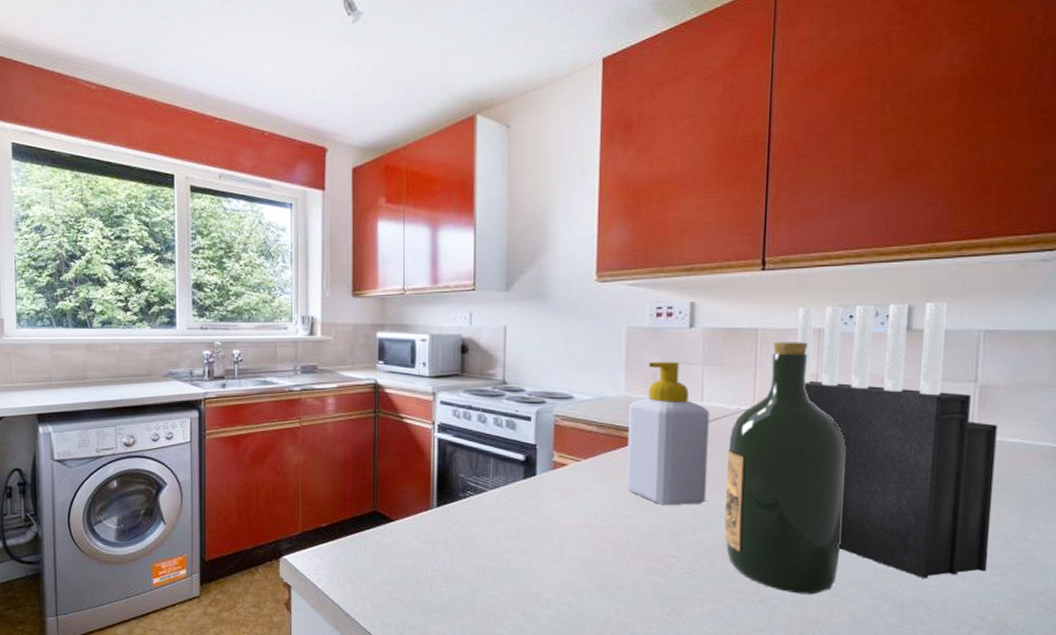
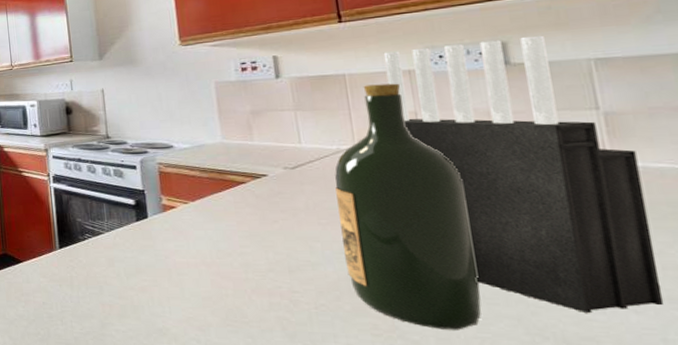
soap bottle: present [626,361,709,506] -> none [227,109,321,243]

